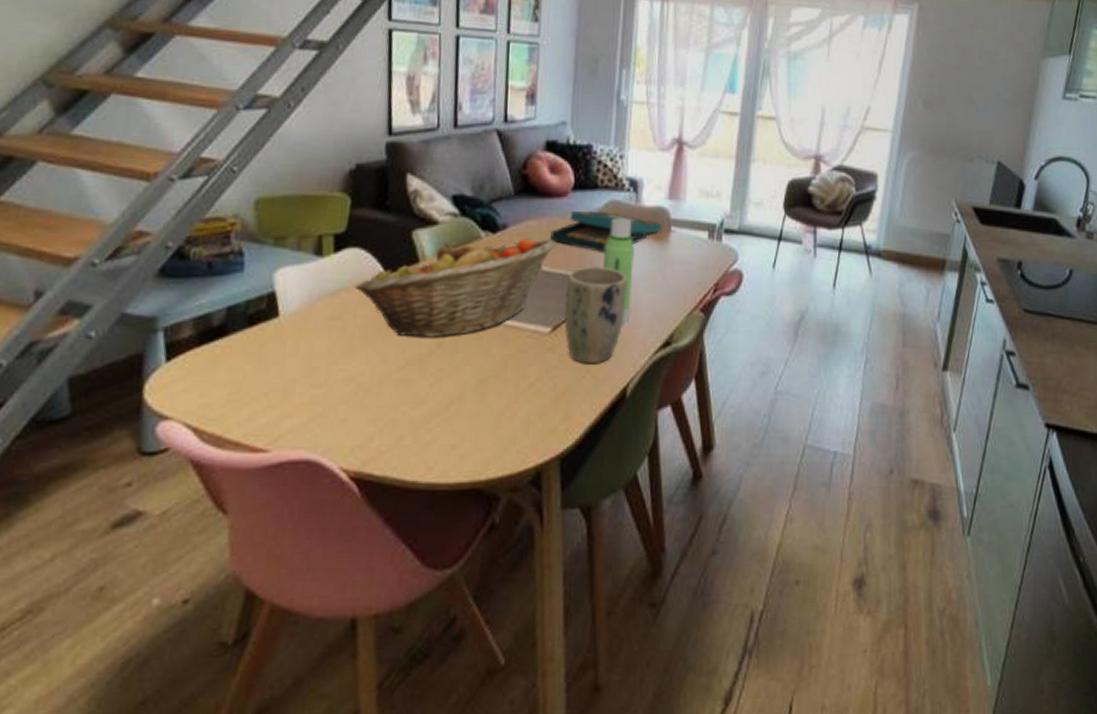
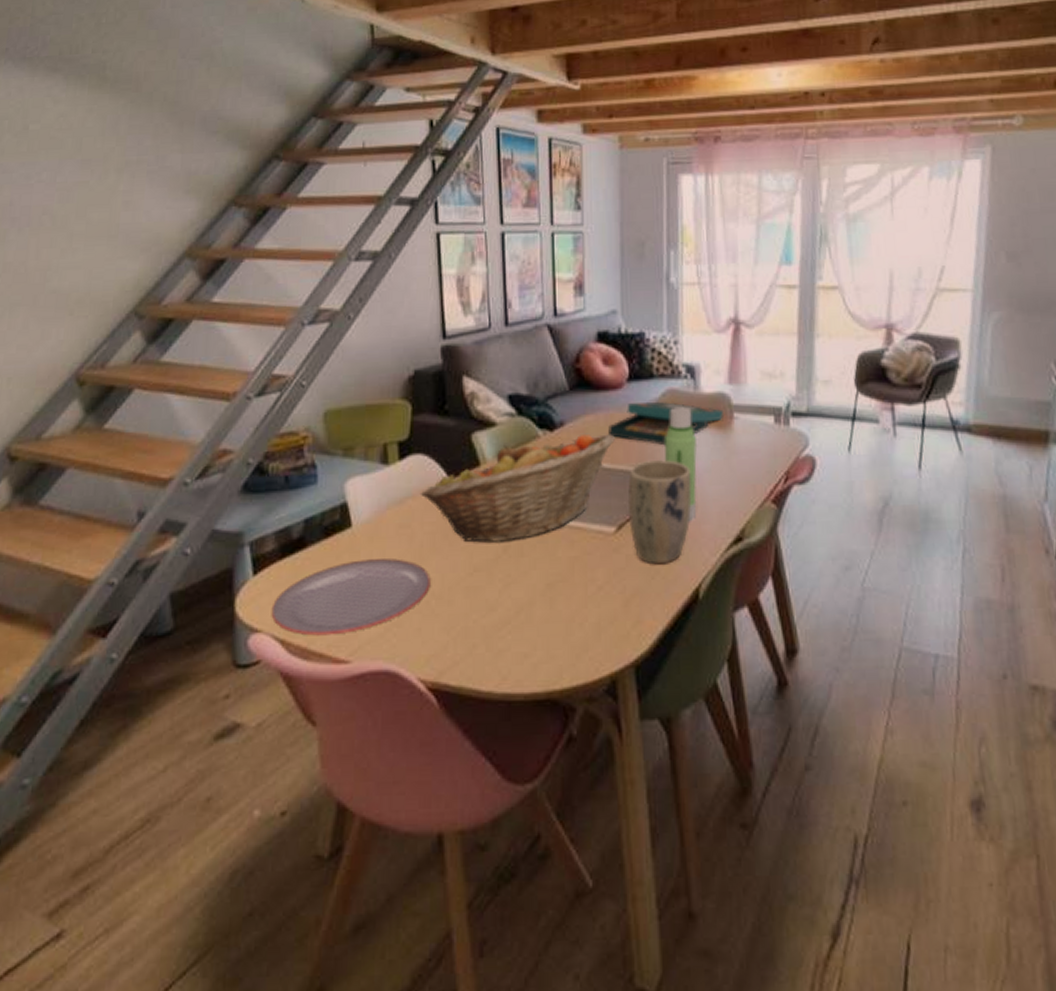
plate: none [183,350,360,424] -> present [271,559,431,636]

